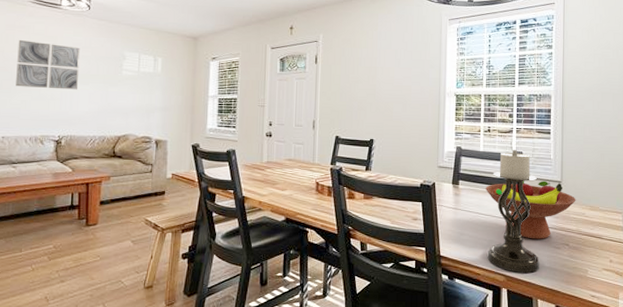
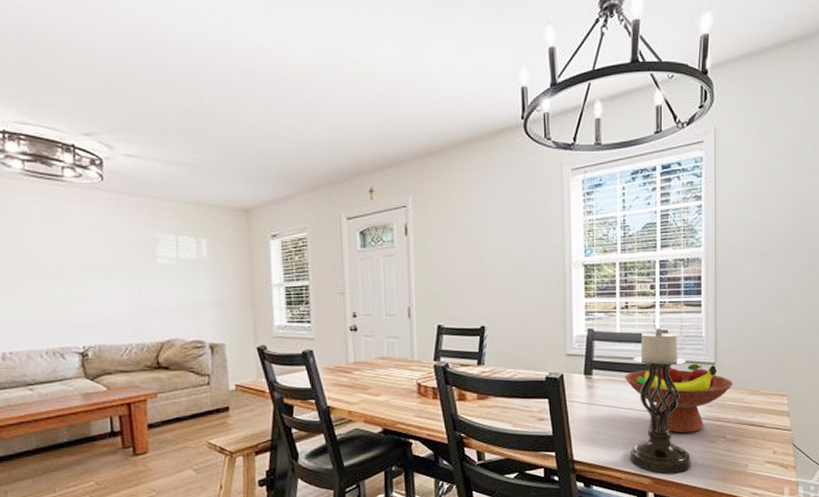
wall art: present [16,39,81,90] -> none [12,225,100,288]

